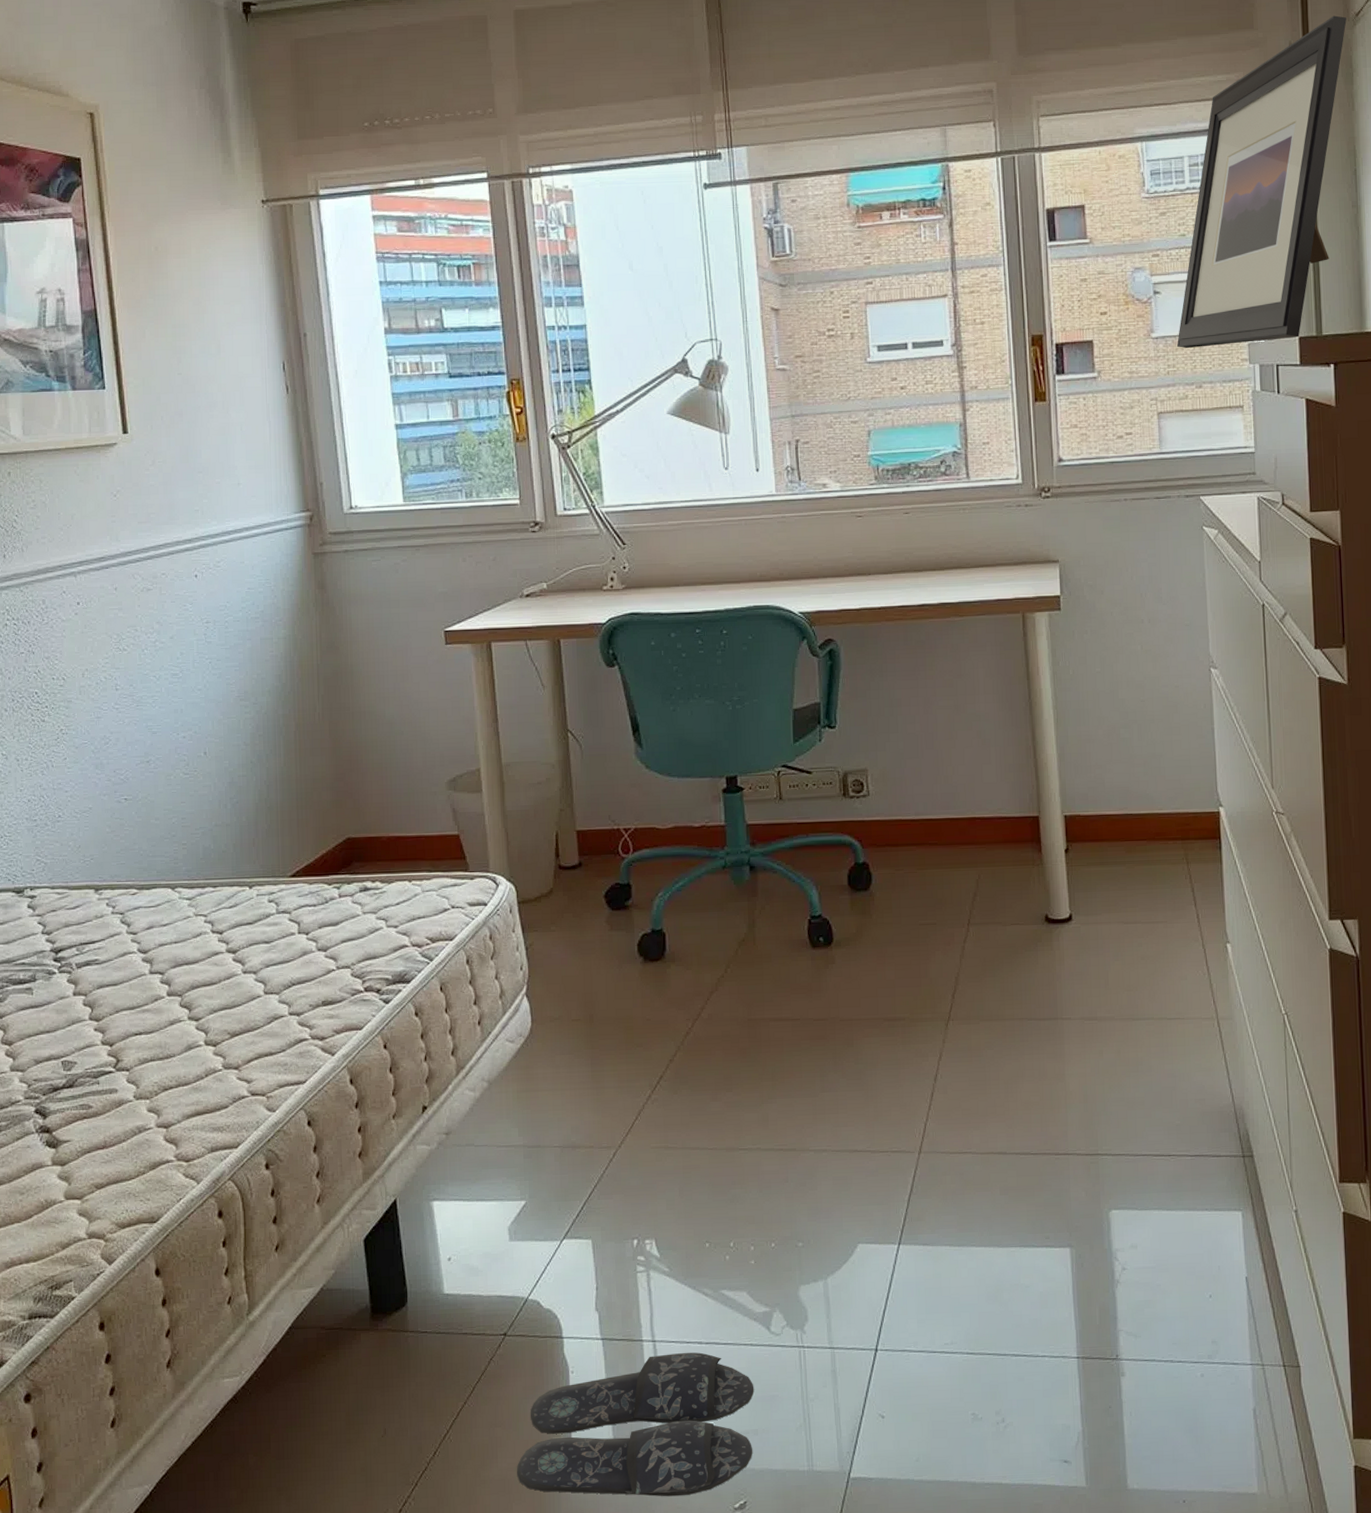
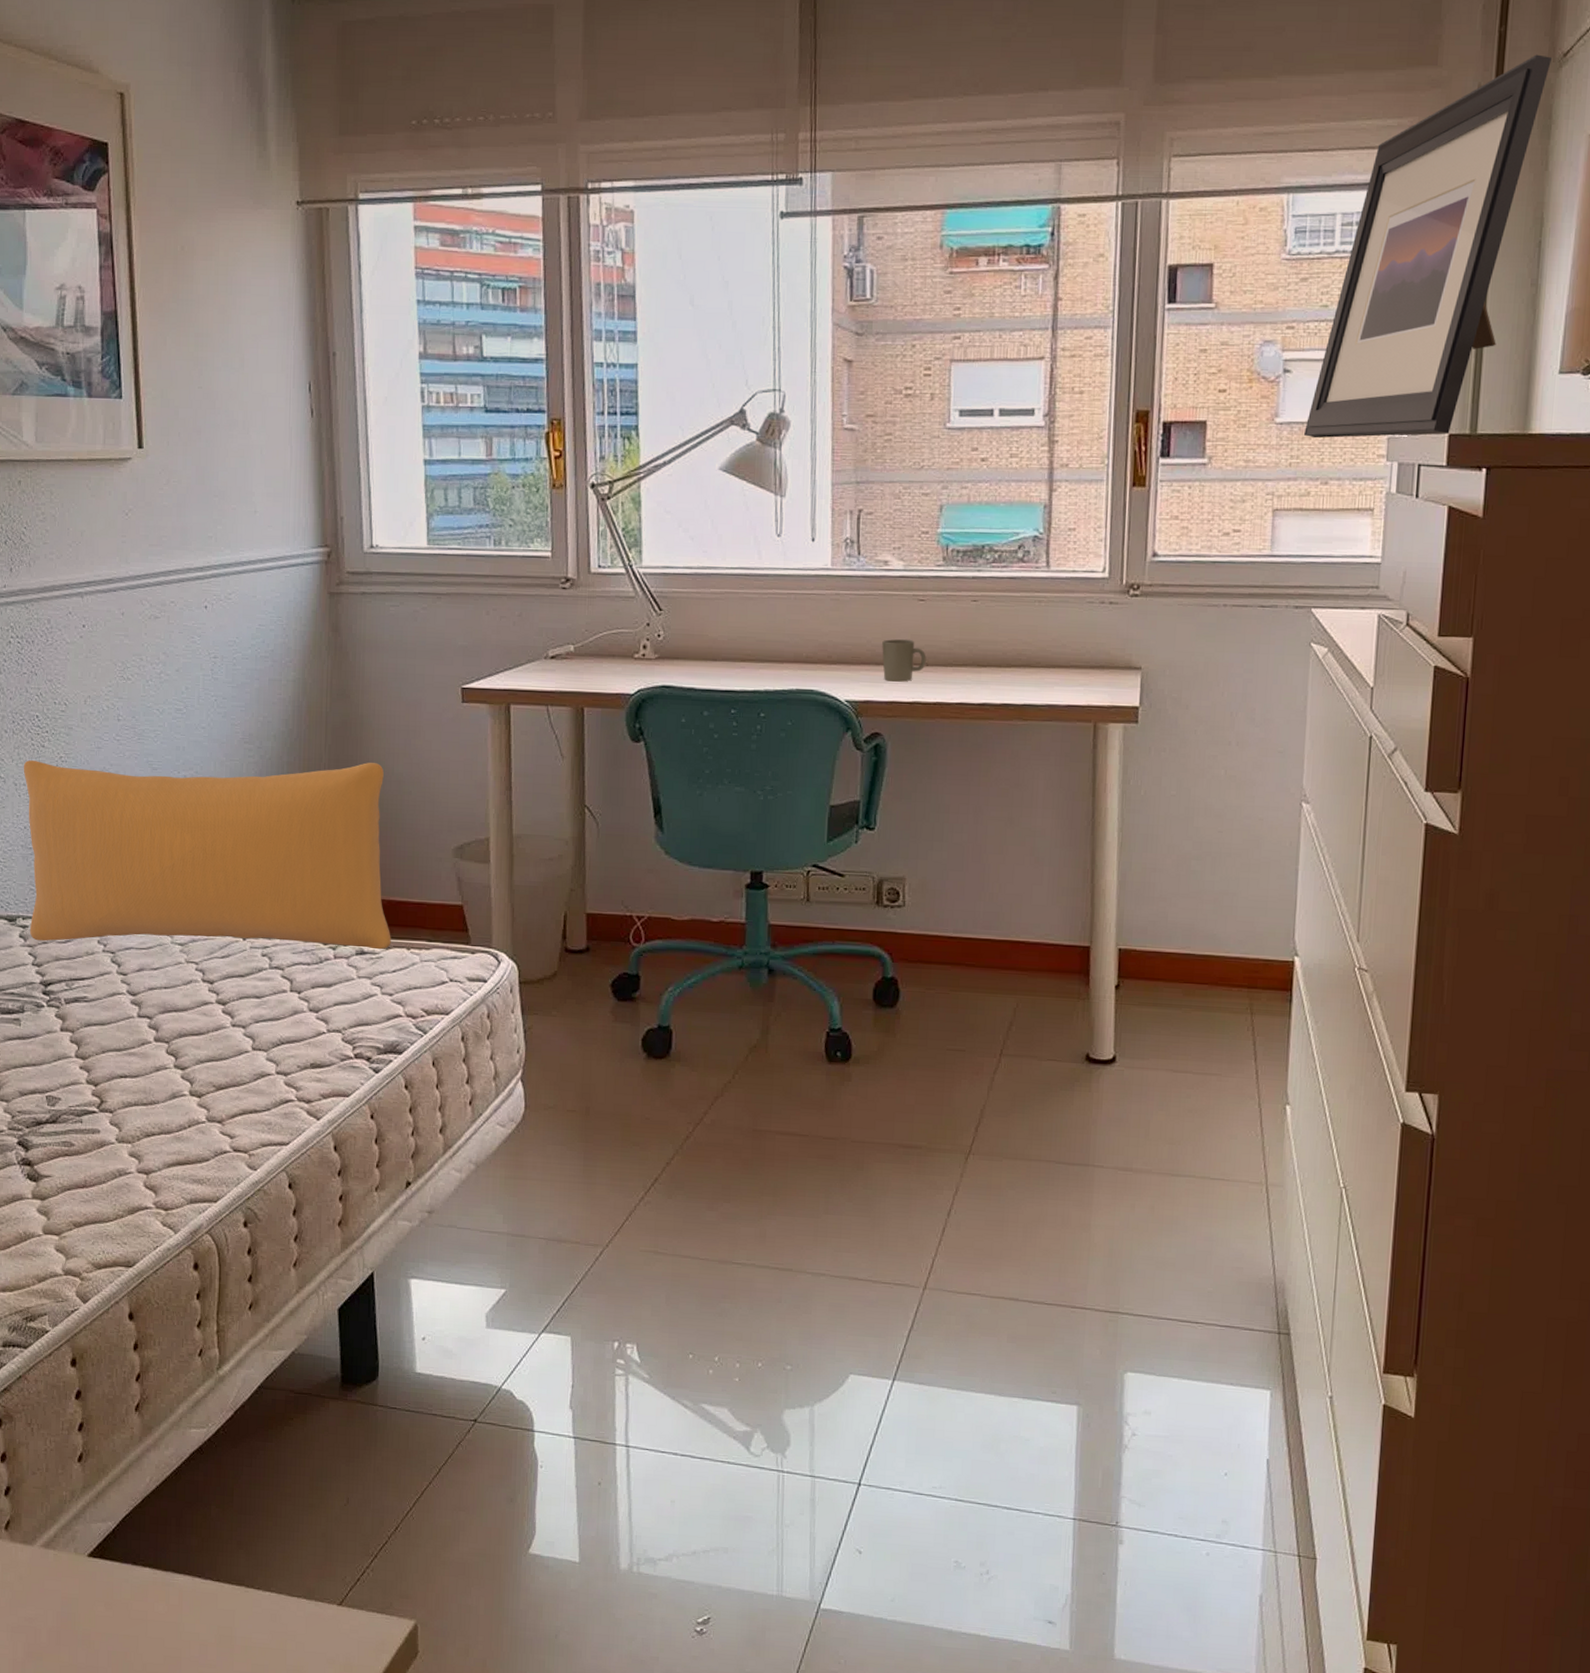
pillow: none [24,708,393,910] -> present [23,760,391,950]
slippers: present [516,1352,754,1497] -> none [477,1460,728,1604]
mug: none [827,553,868,592] -> present [882,639,926,682]

